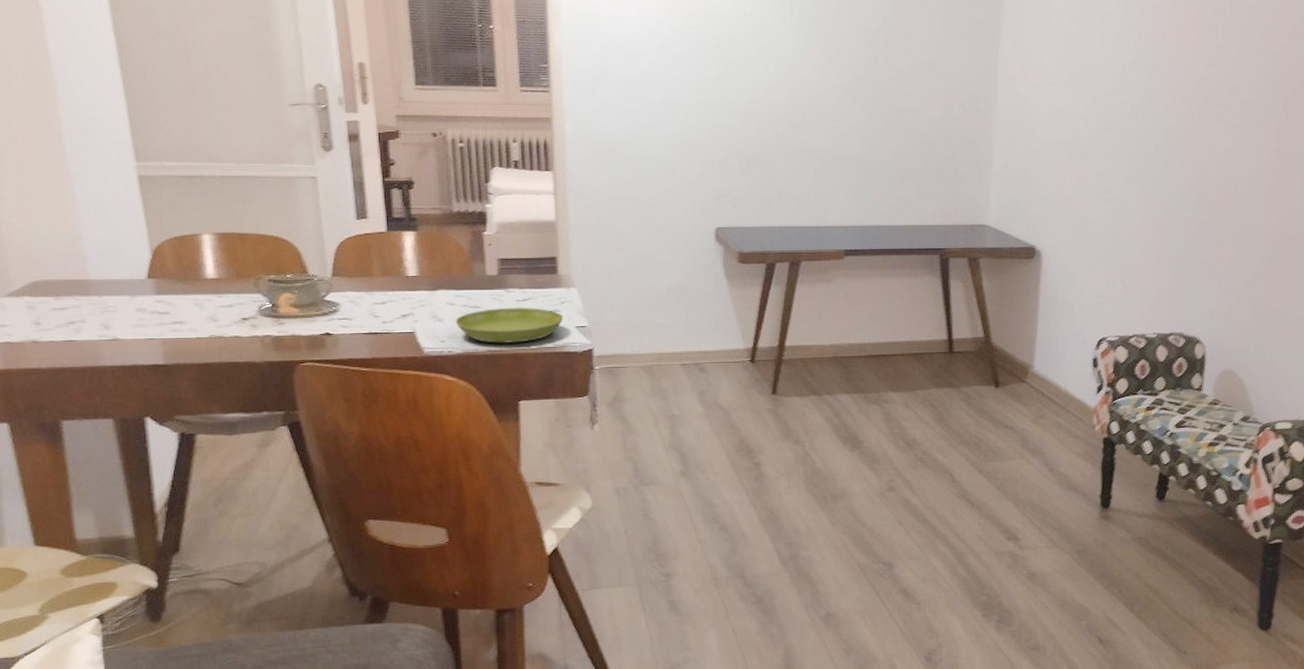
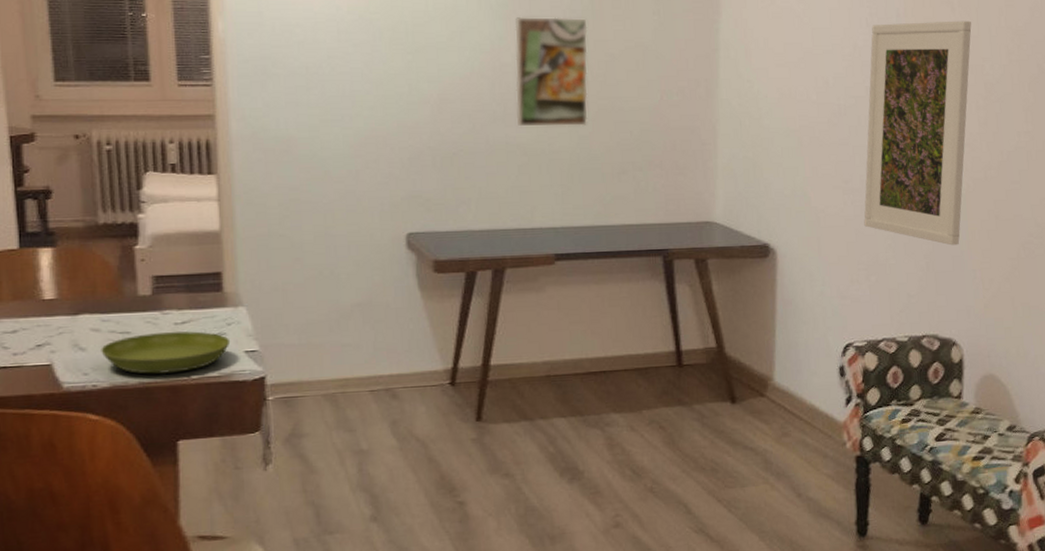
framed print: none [814,34,880,135] -> present [515,17,588,127]
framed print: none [1122,44,1233,253] -> present [864,20,972,246]

